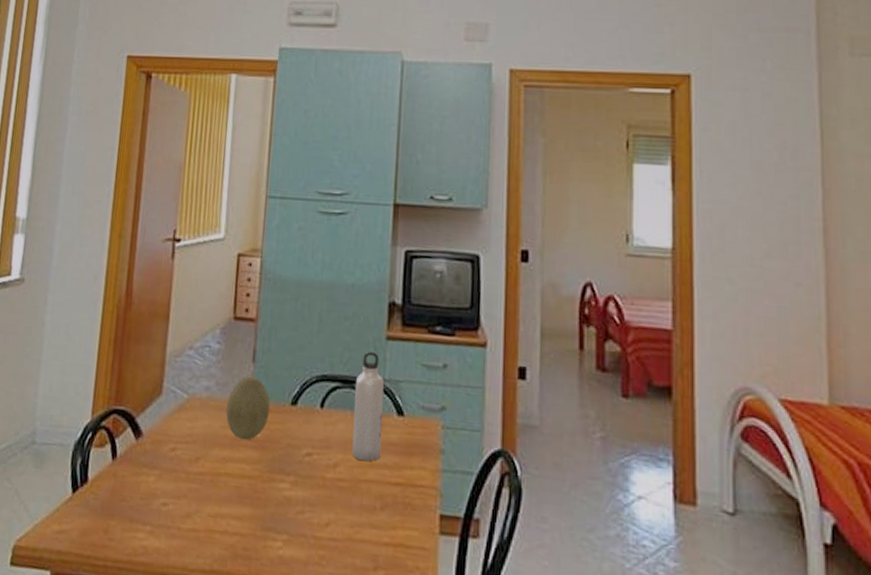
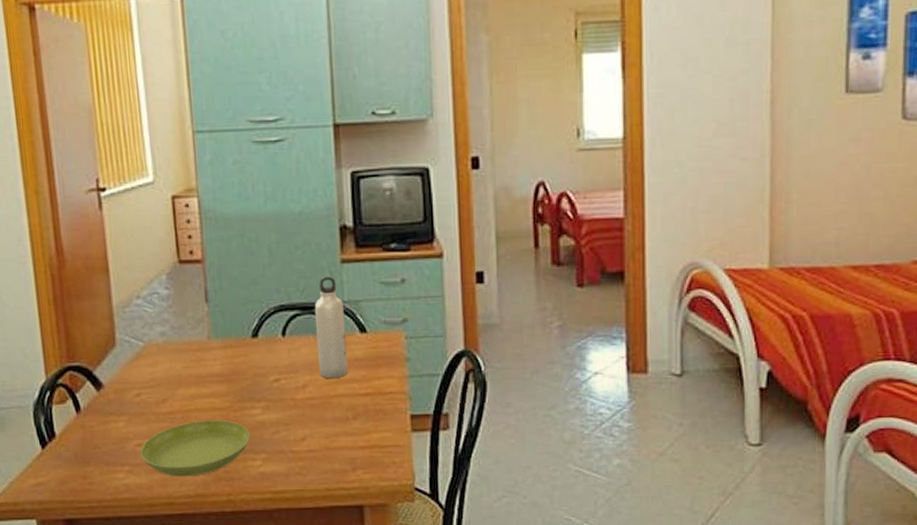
saucer: none [164,486,275,549] -> present [140,419,250,477]
fruit: present [225,377,270,440] -> none [185,317,232,376]

